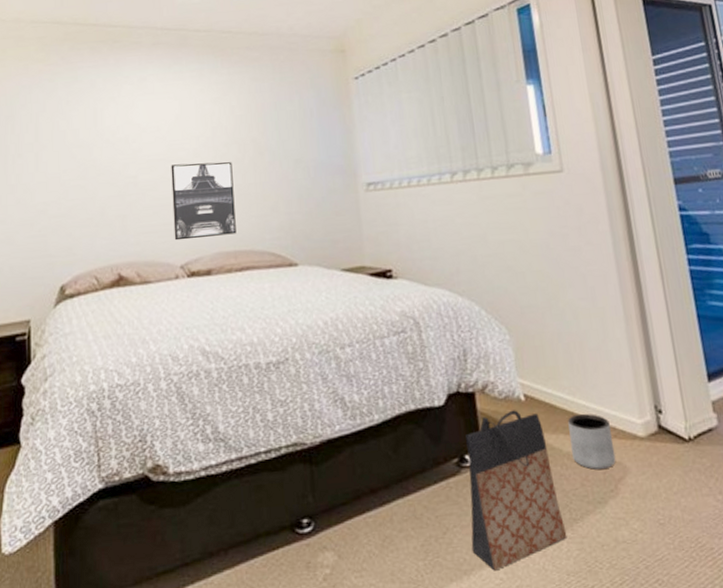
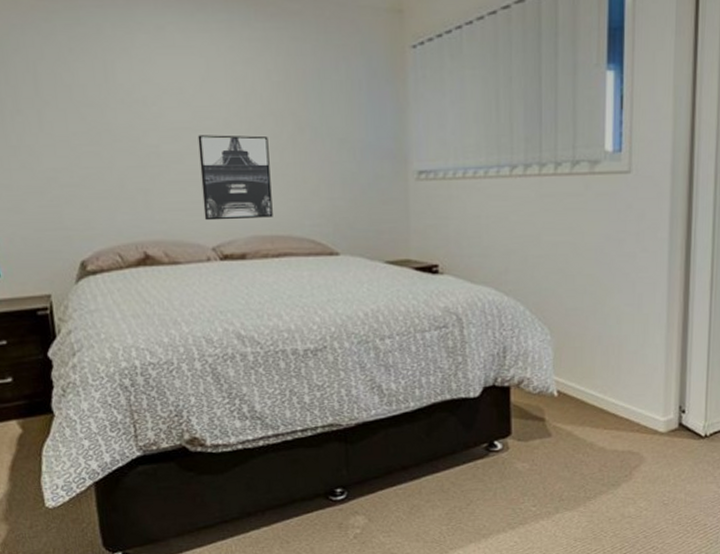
bag: present [464,410,567,571] -> none [491,404,579,536]
planter: present [568,413,616,470] -> none [595,410,635,458]

